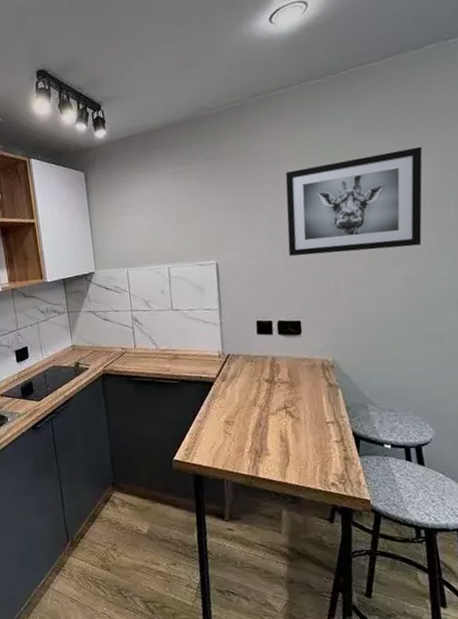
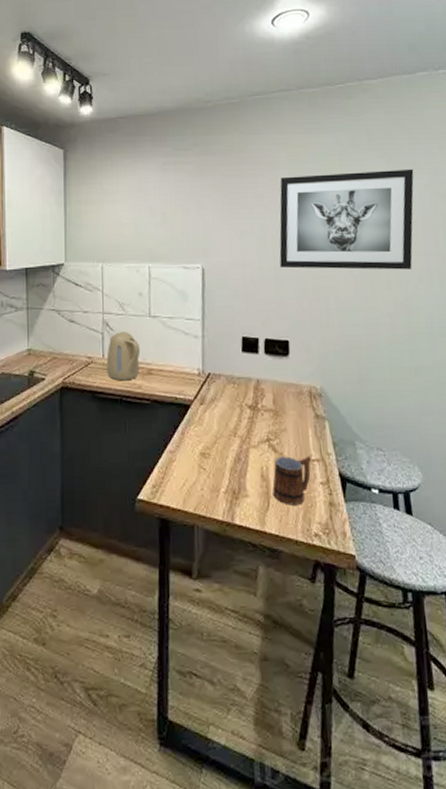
kettle: none [138,325,167,366] -> present [106,332,141,381]
mug: none [291,419,326,461] -> present [272,456,311,505]

